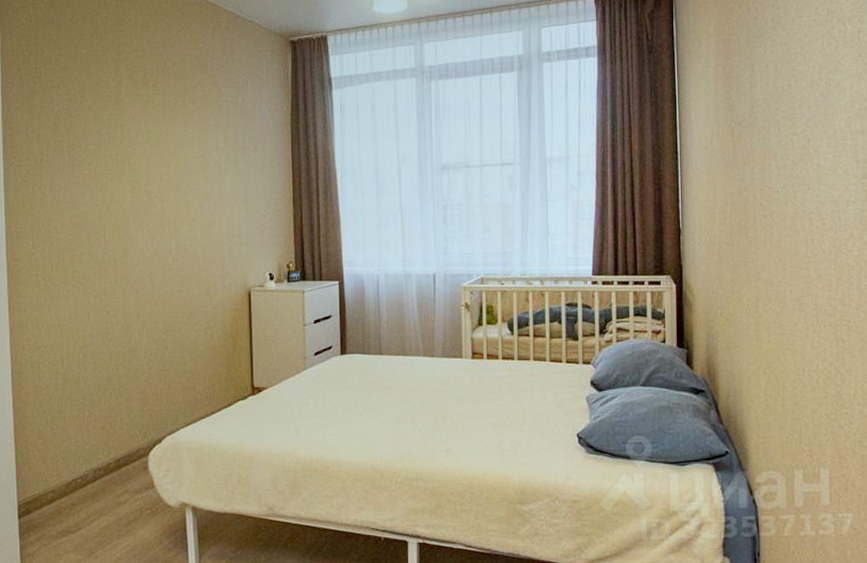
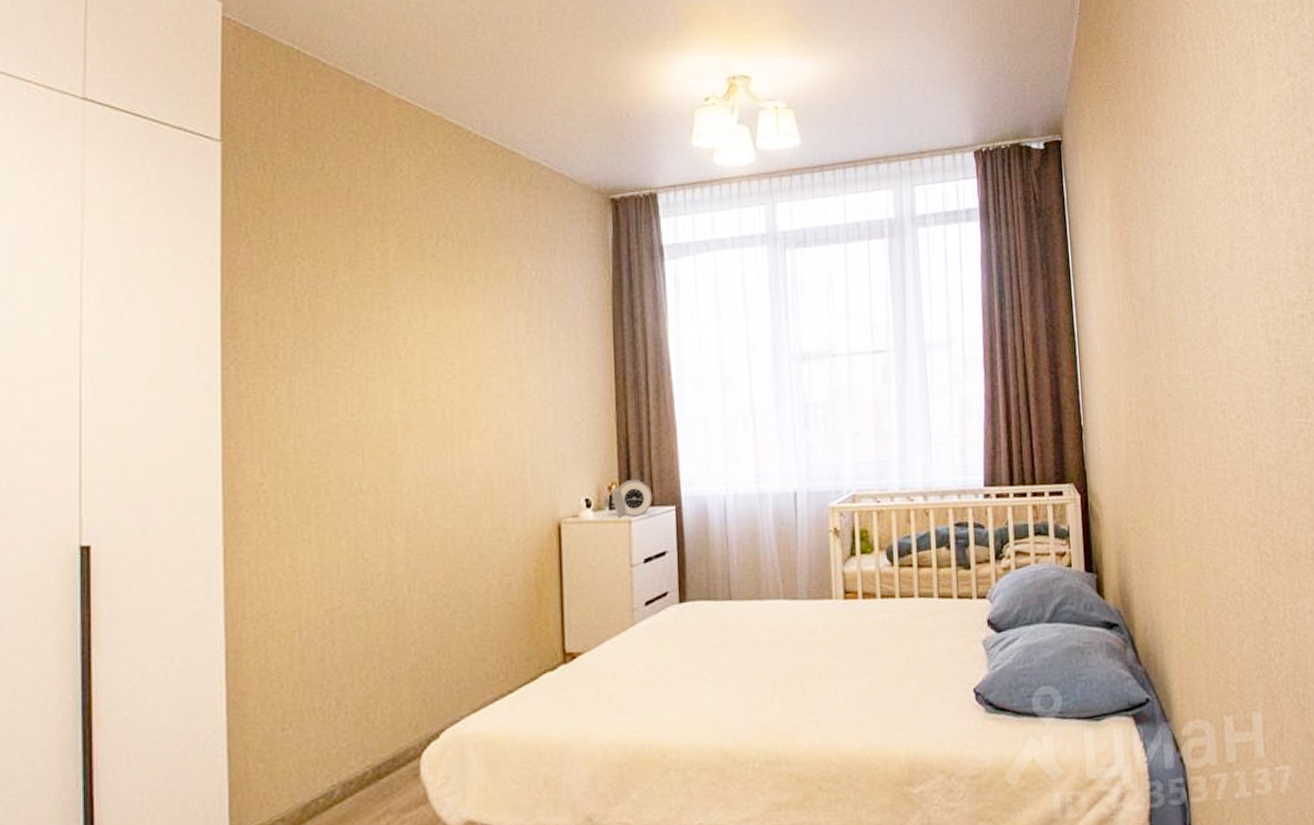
alarm clock: none [288,259,321,290] -> present [609,479,653,519]

